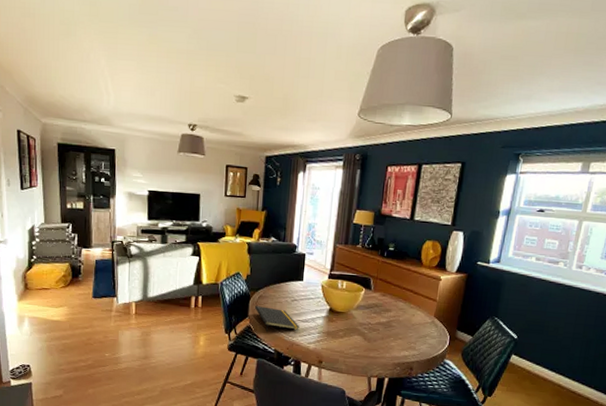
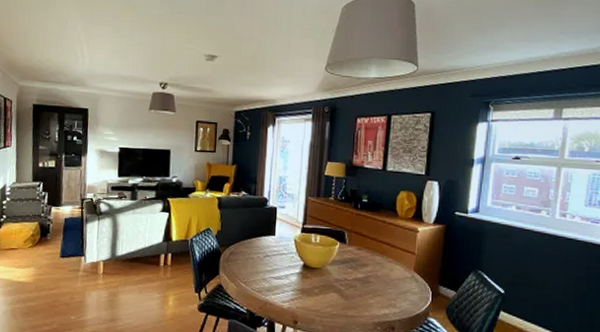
notepad: present [254,306,300,332] -> none [225,263,273,290]

